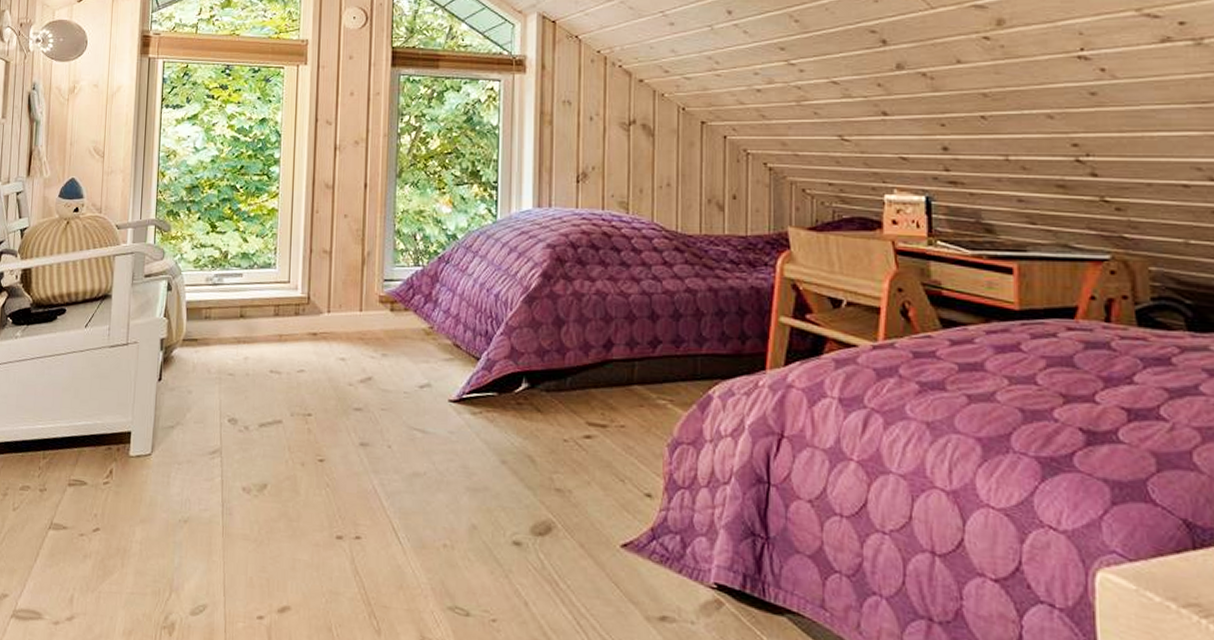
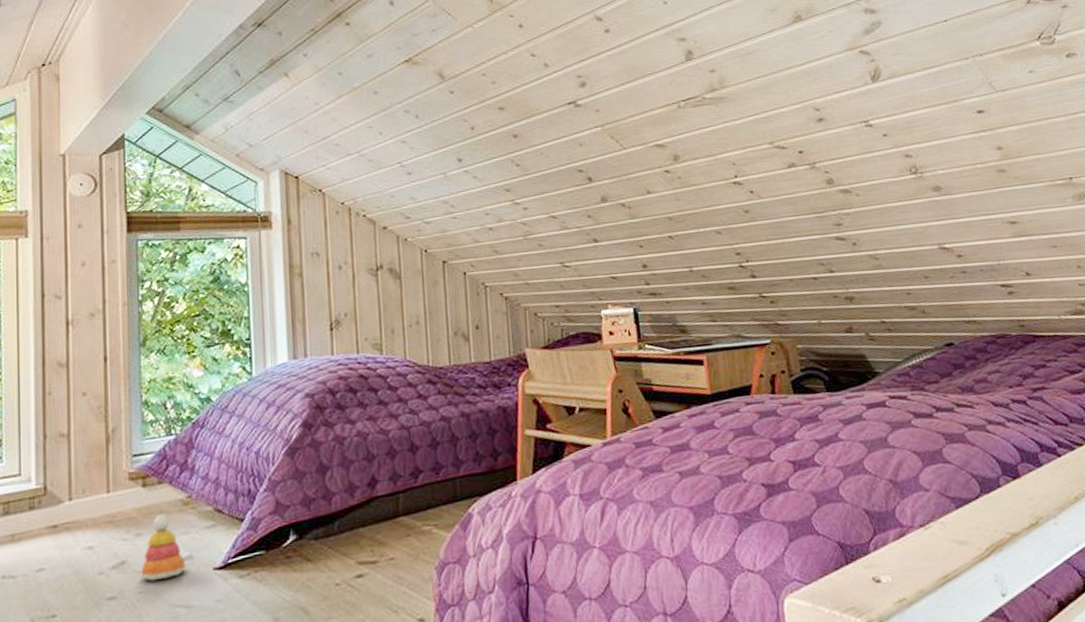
stacking toy: none [383,340,426,401] -> present [139,514,188,582]

